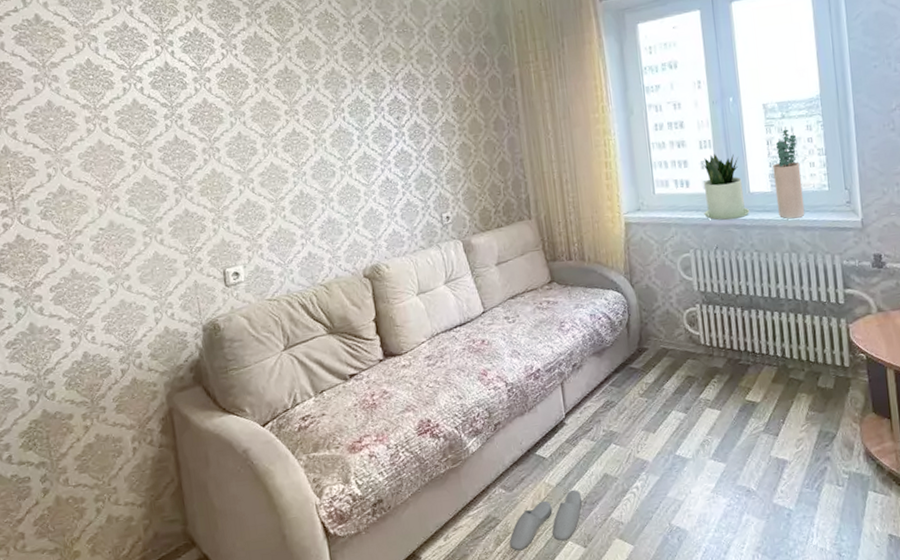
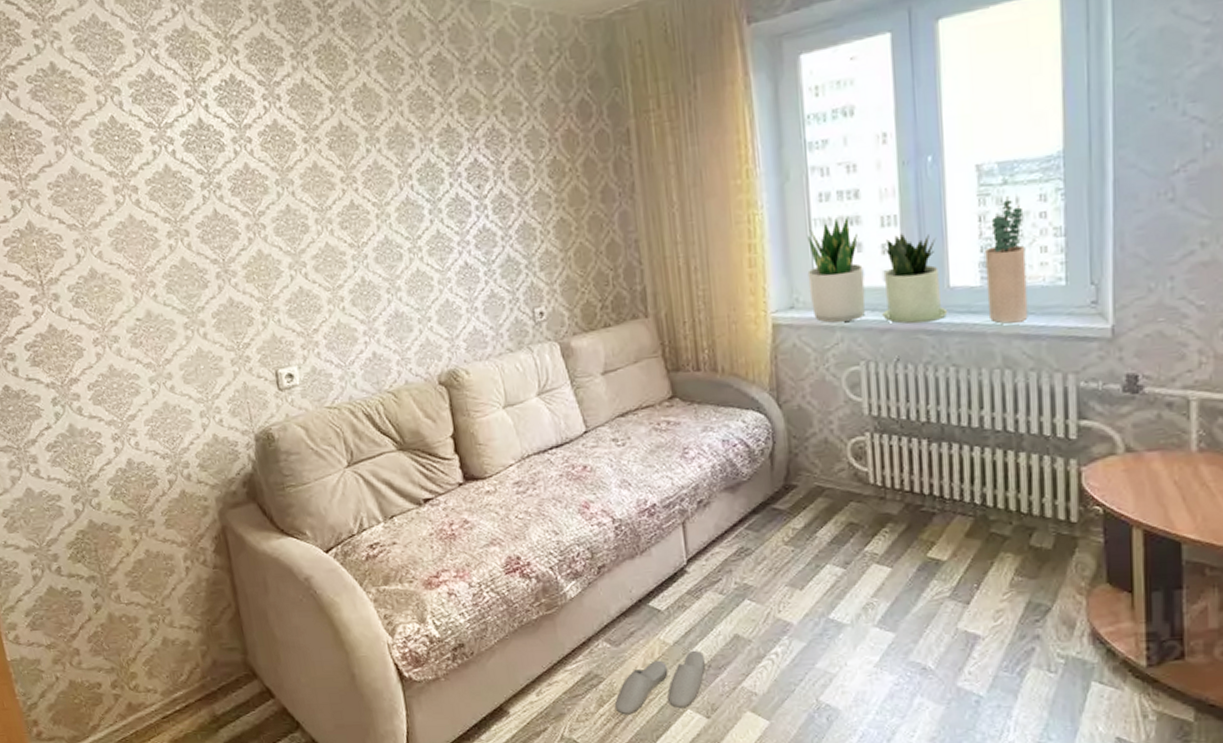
planter: none [648,141,692,221] -> present [807,216,866,324]

